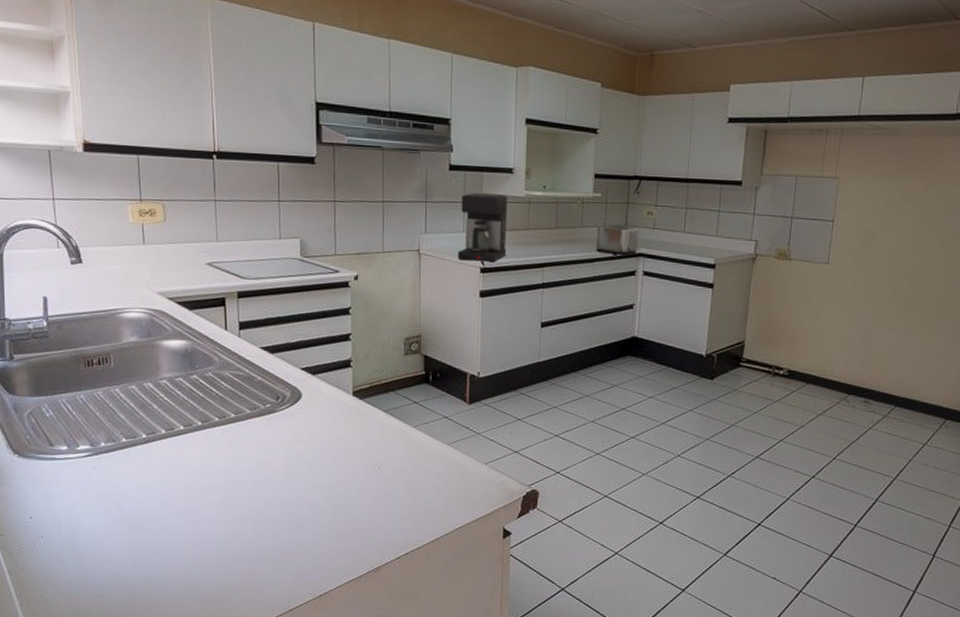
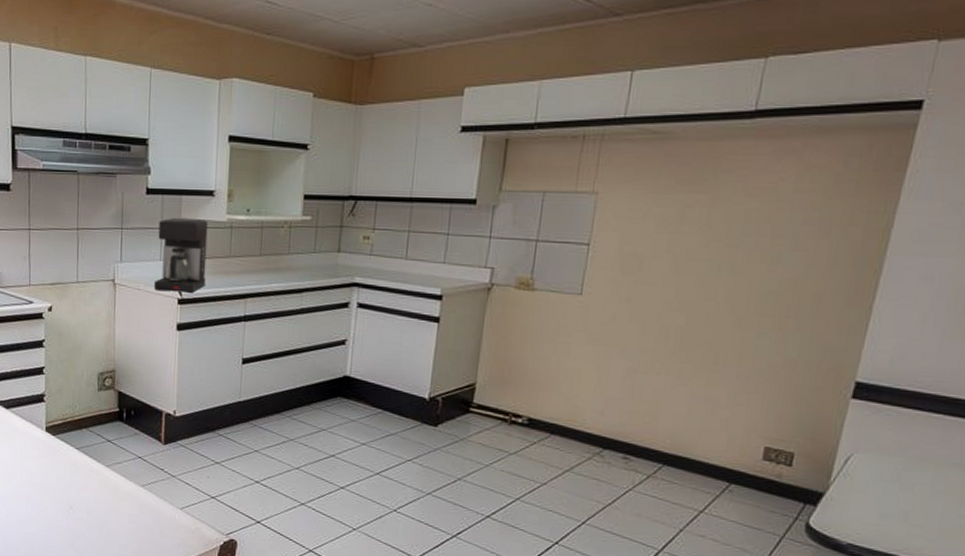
toaster: present [596,224,638,256] -> none [304,250,353,286]

